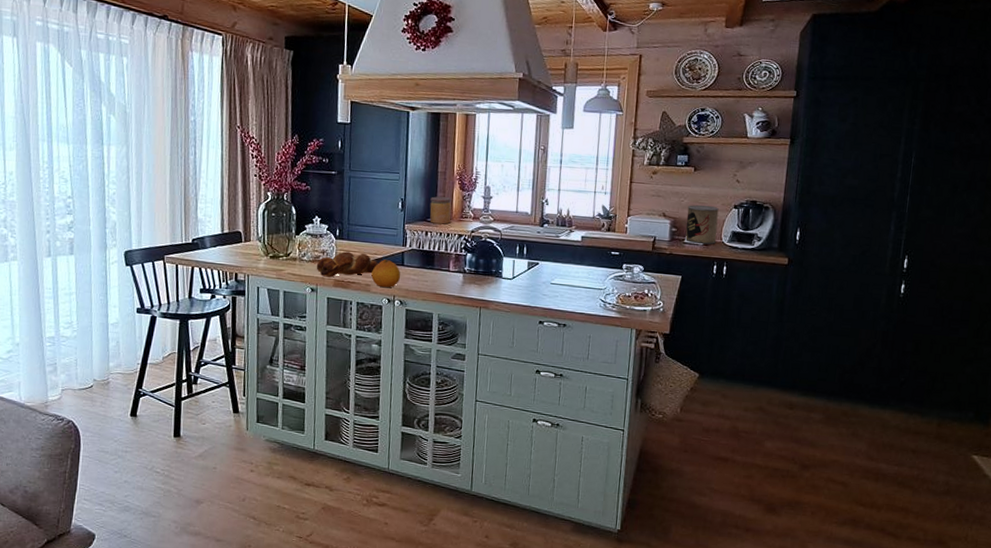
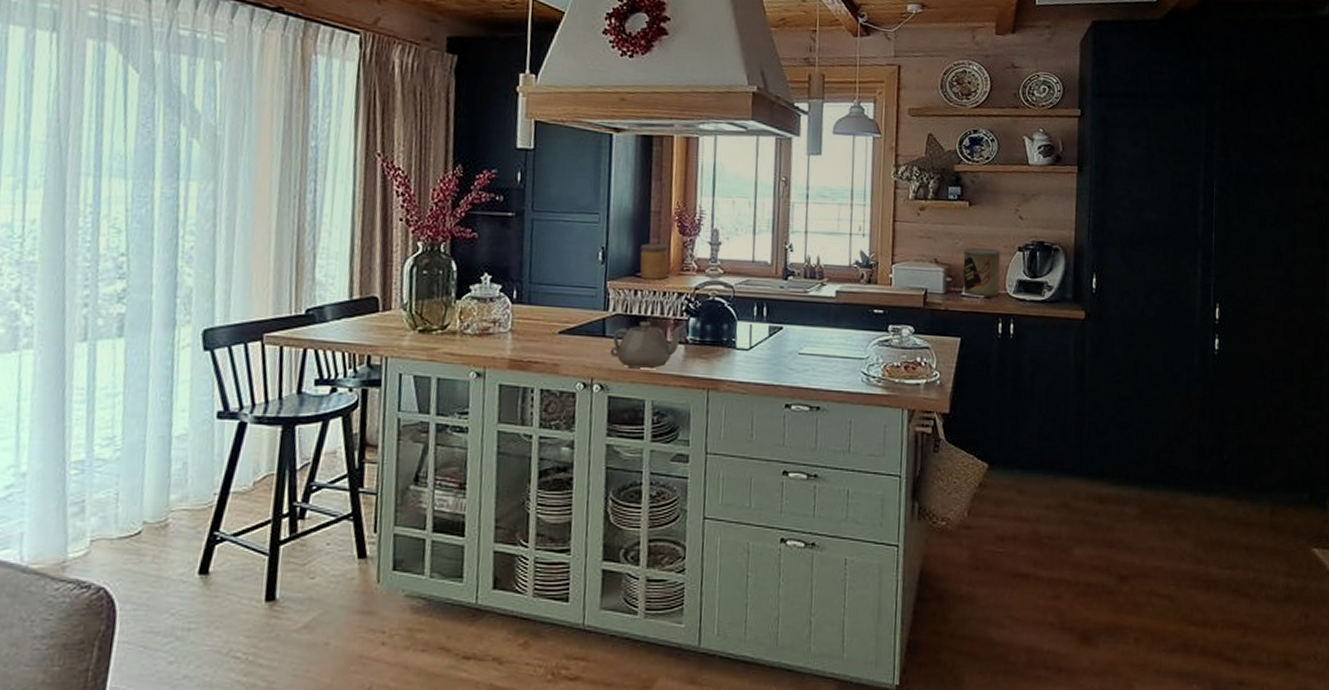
bread loaf: present [316,251,378,278] -> none [484,320,571,357]
fruit: present [371,259,401,288] -> none [561,329,602,368]
teapot: none [407,255,464,291] -> present [609,321,686,370]

